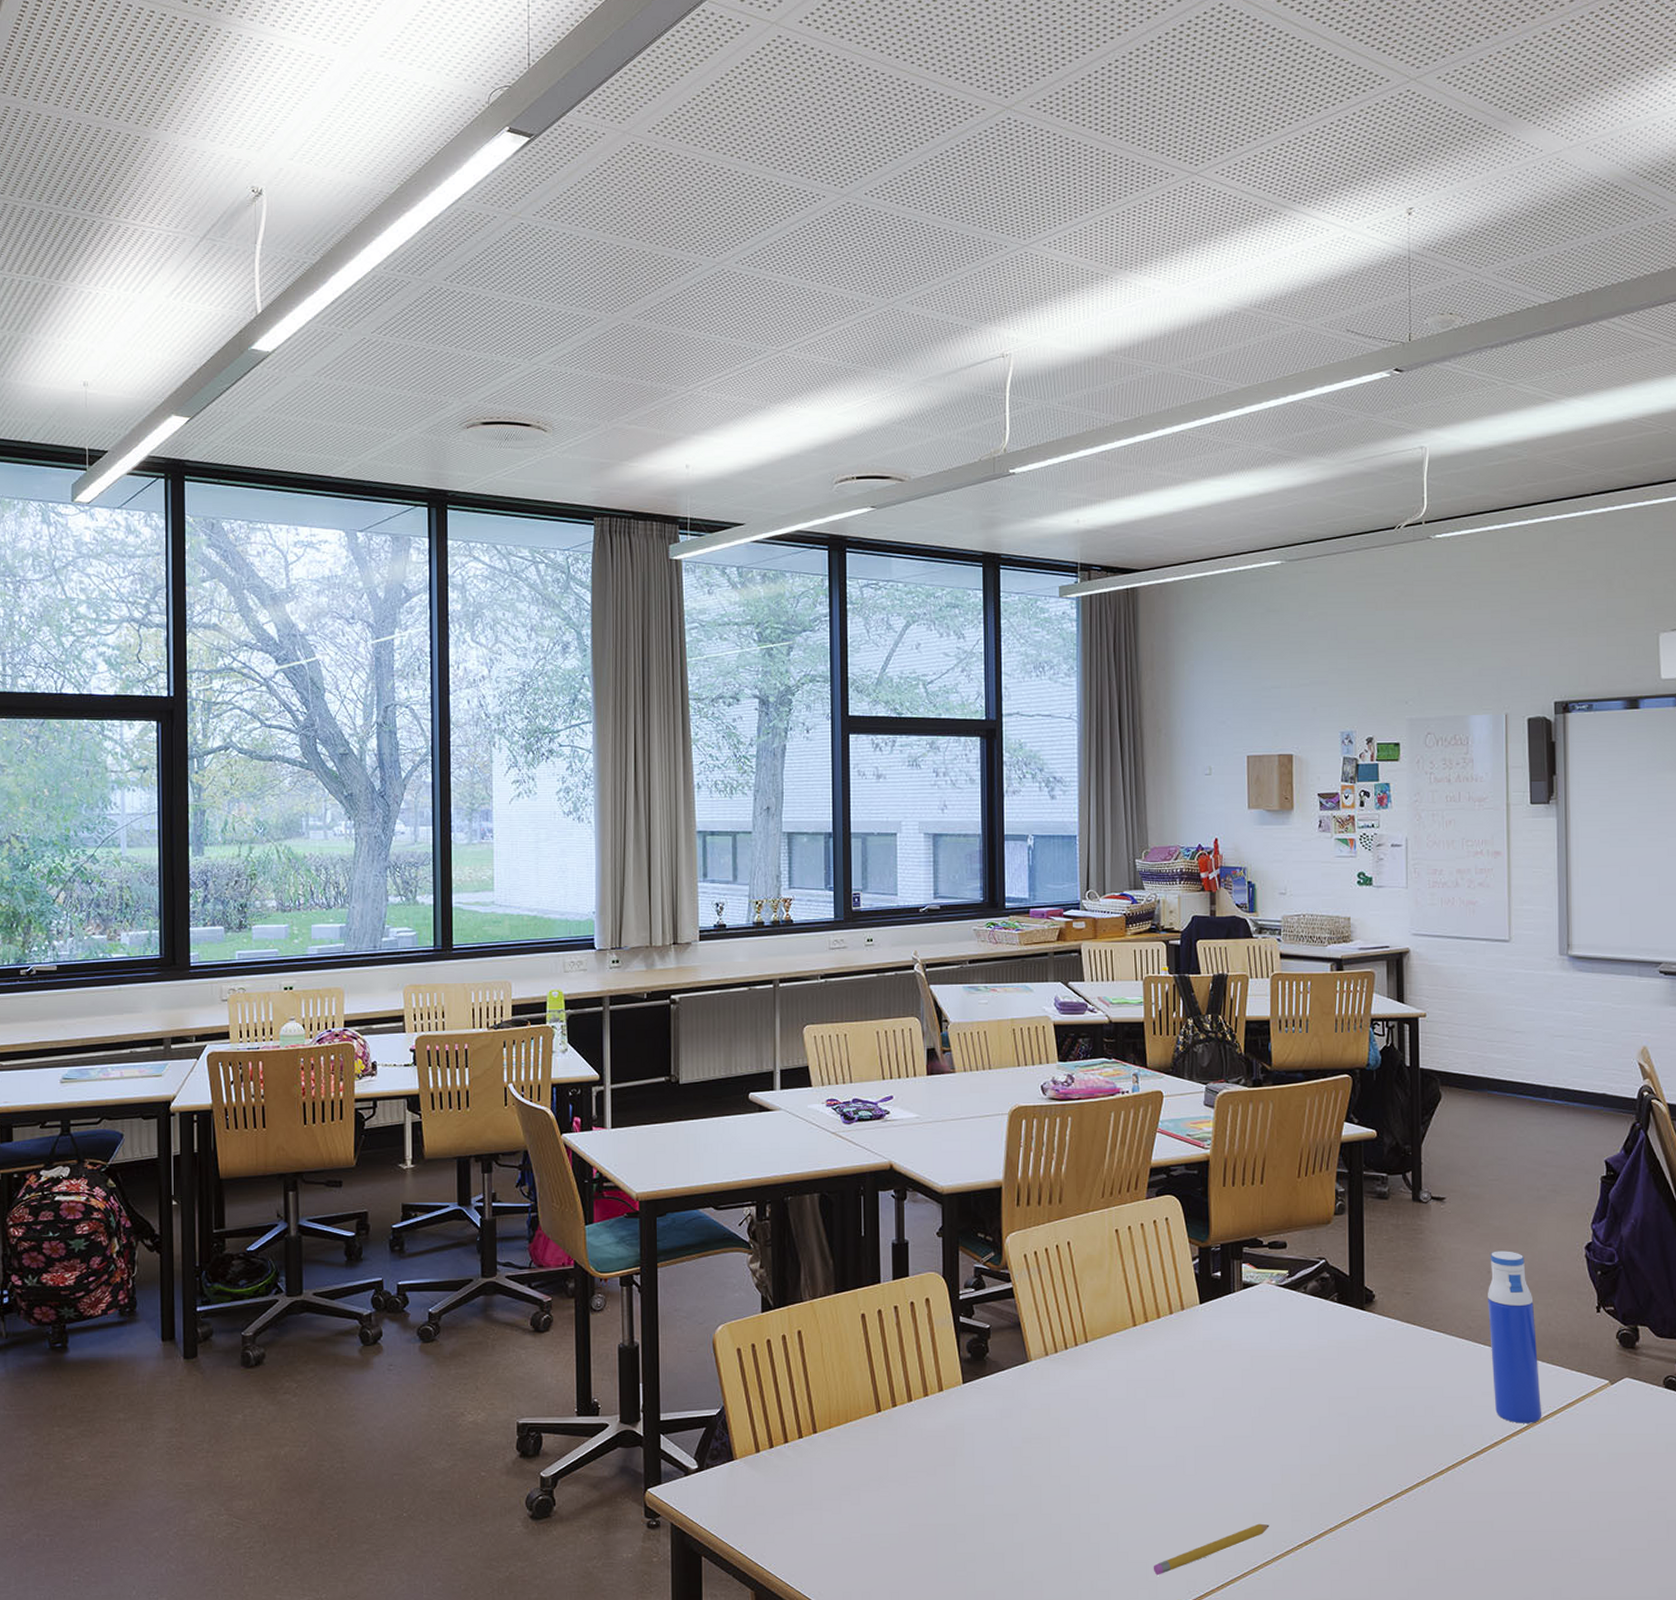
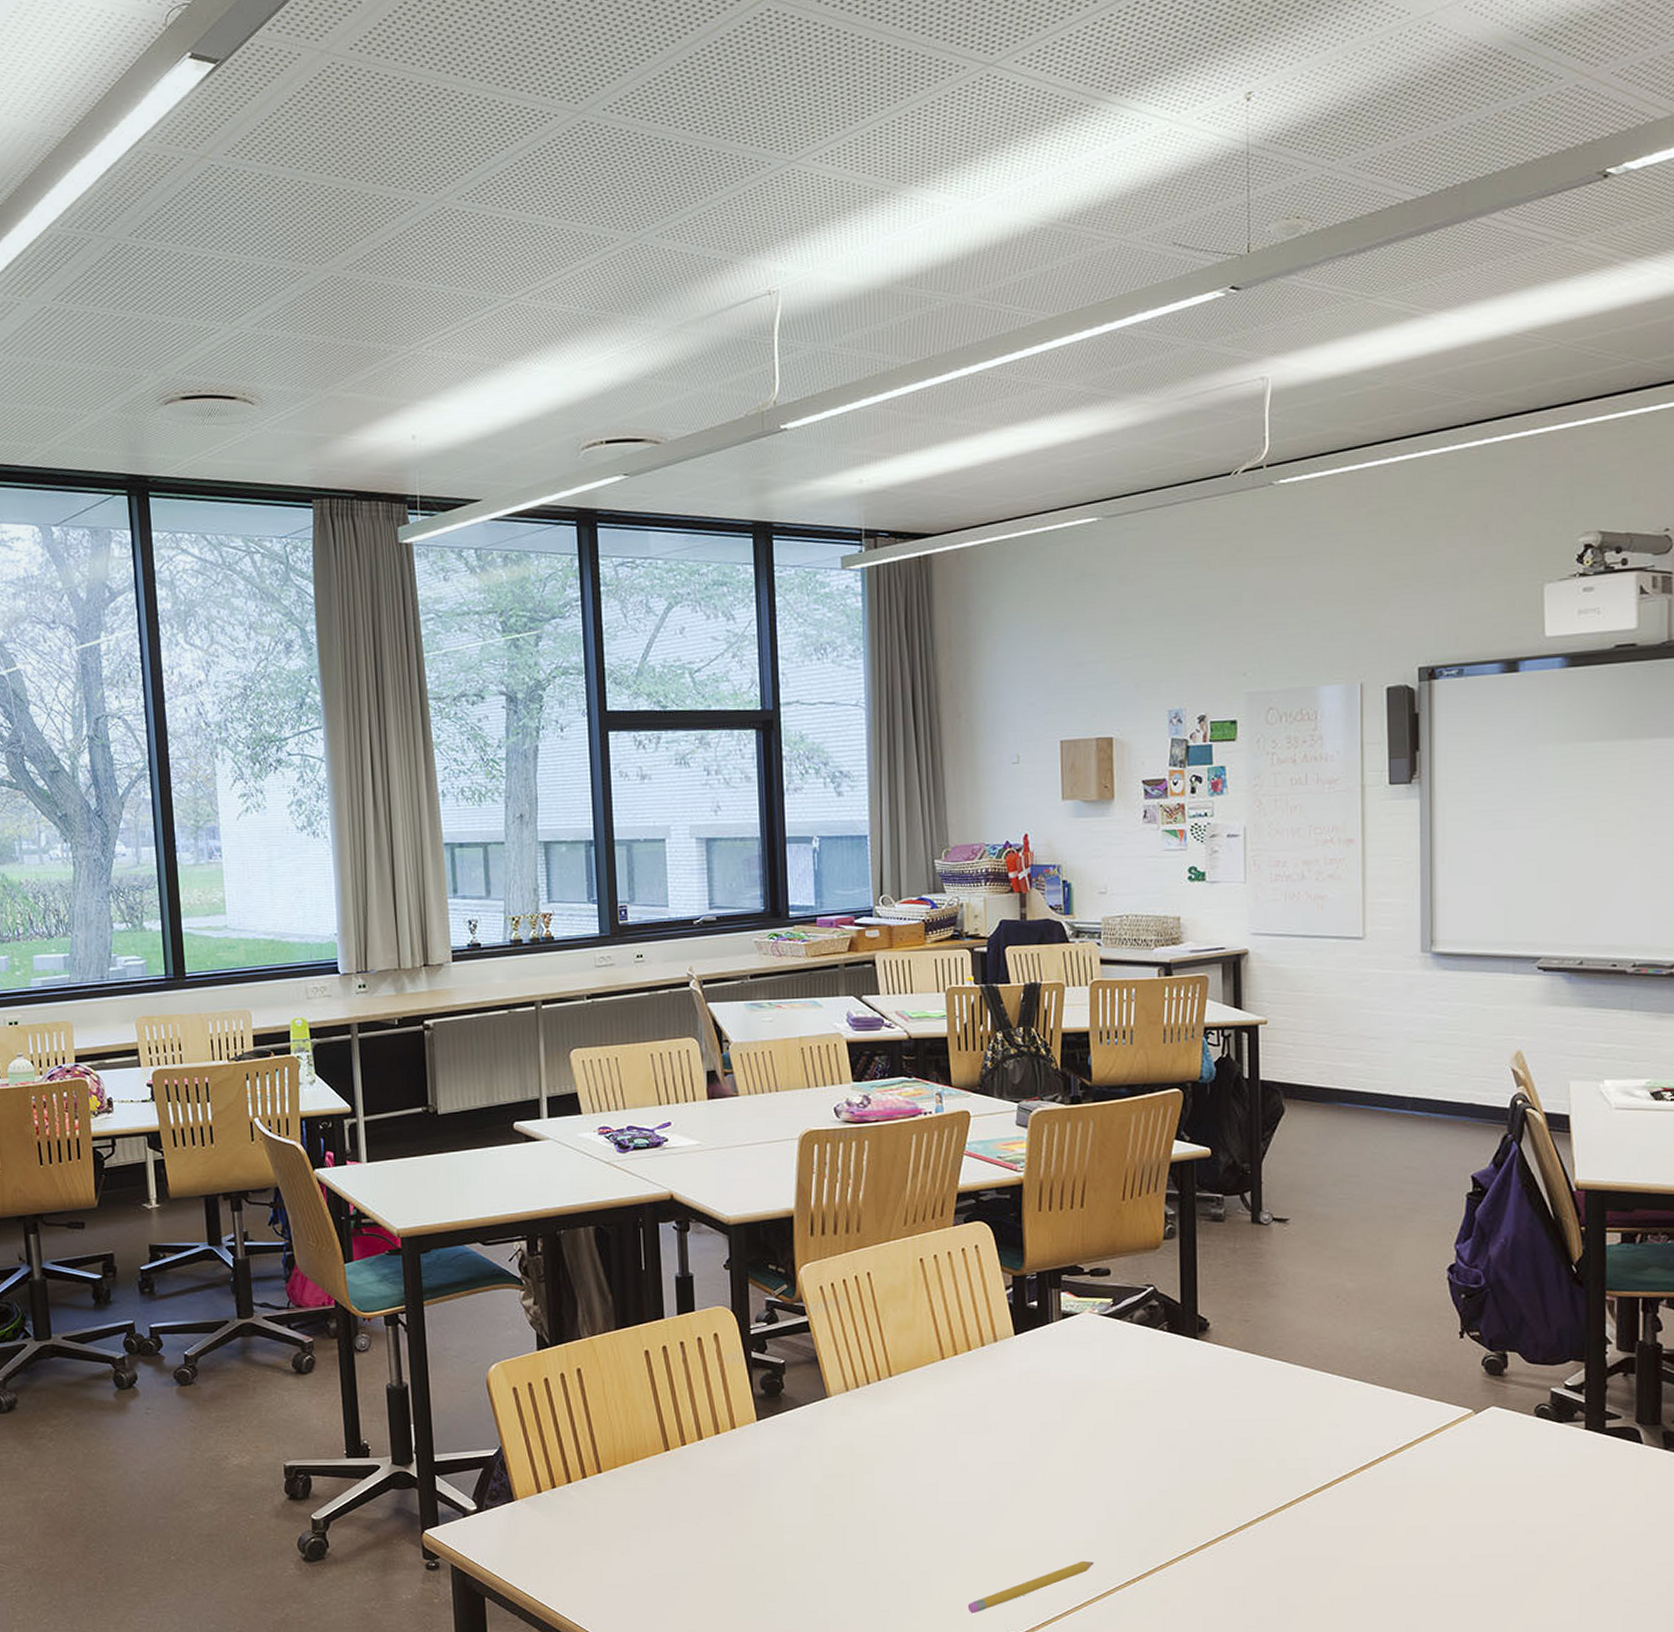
water bottle: present [1488,1251,1542,1423] -> none [1336,1274,1397,1456]

